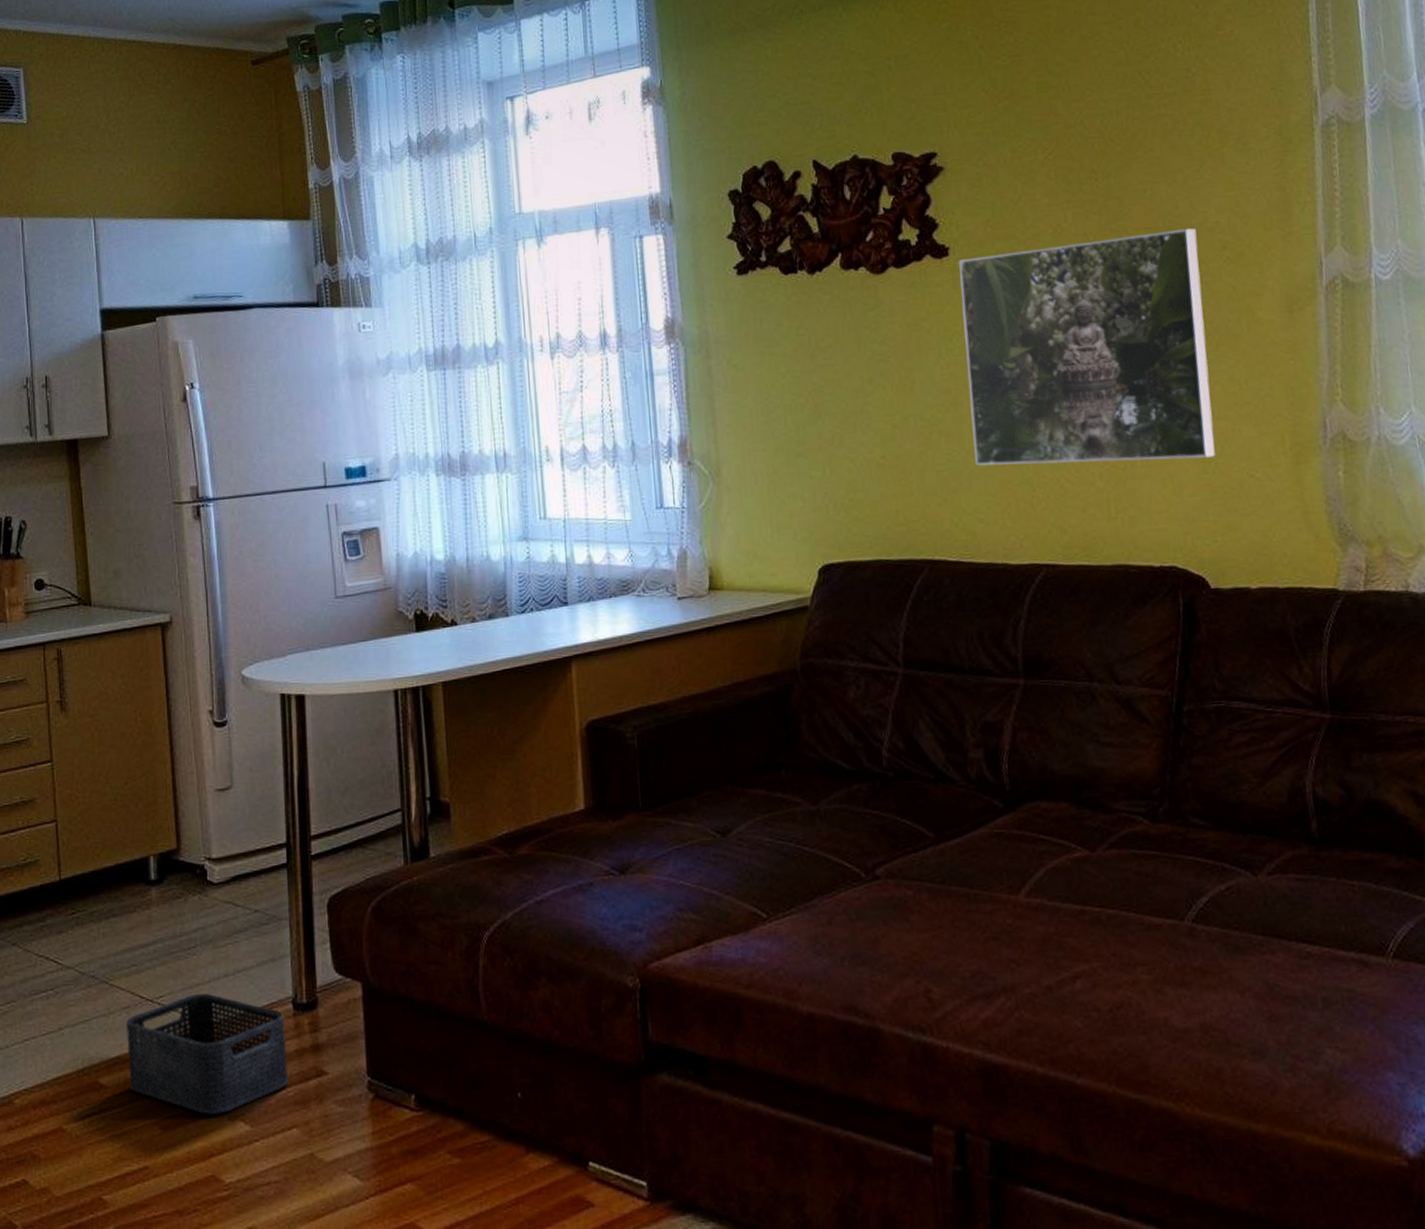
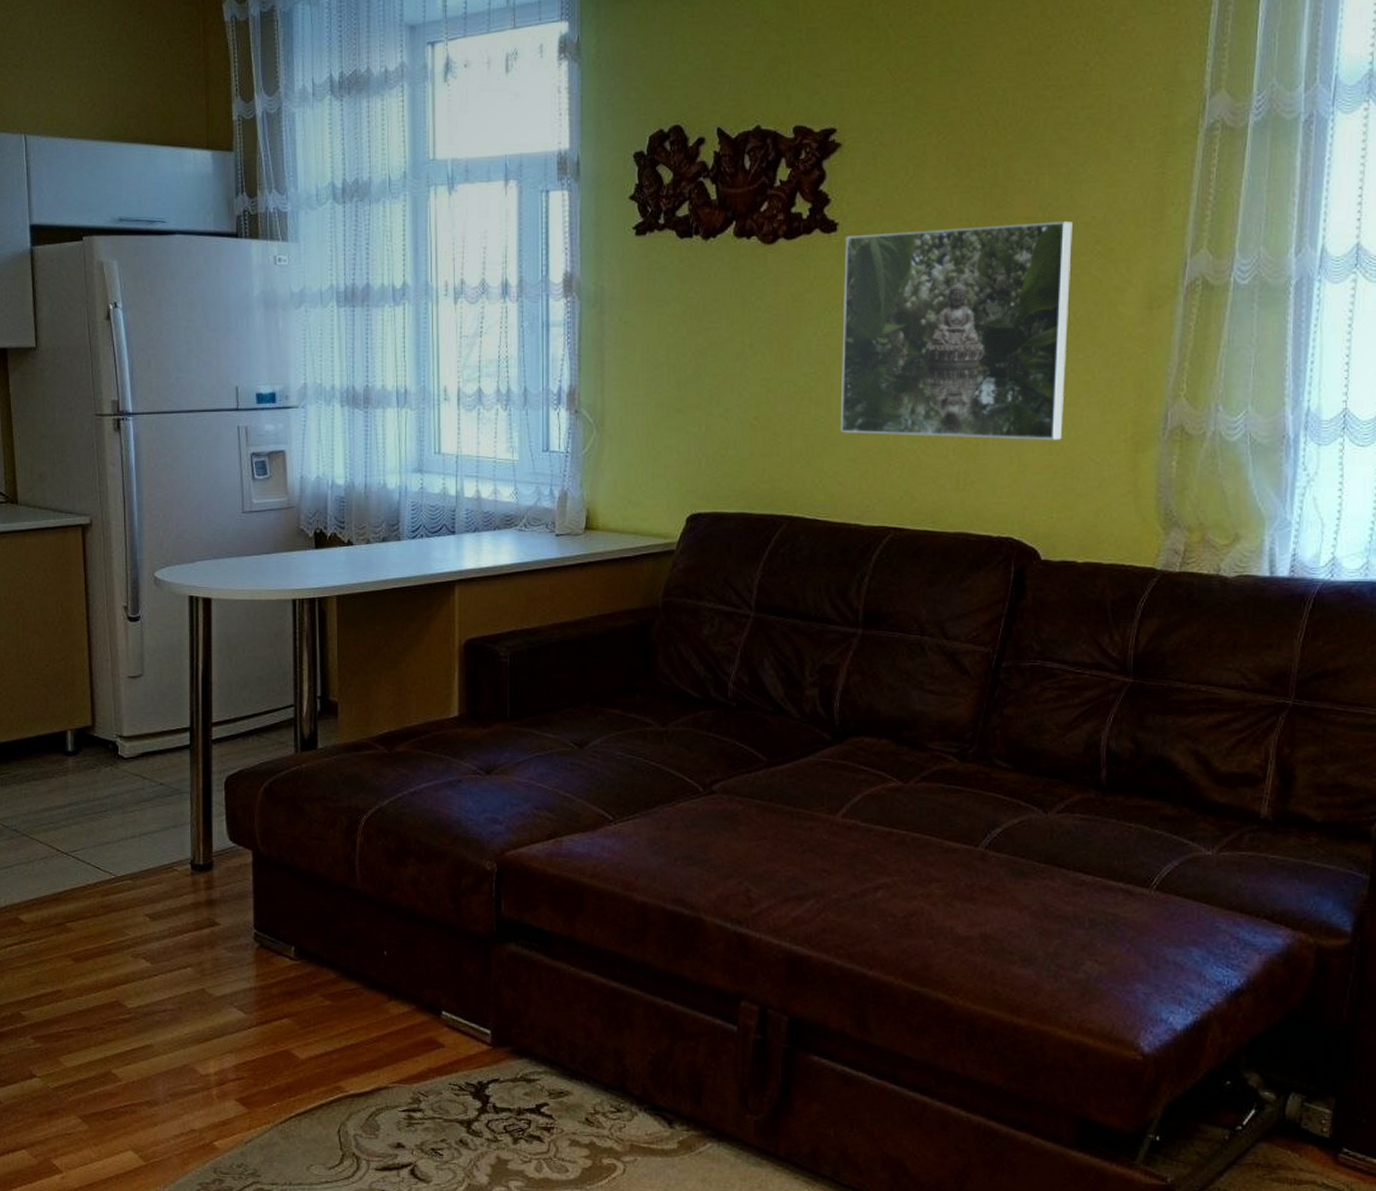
storage bin: present [125,993,288,1114] -> none [43,850,185,951]

